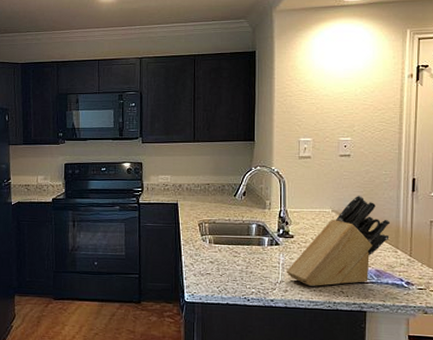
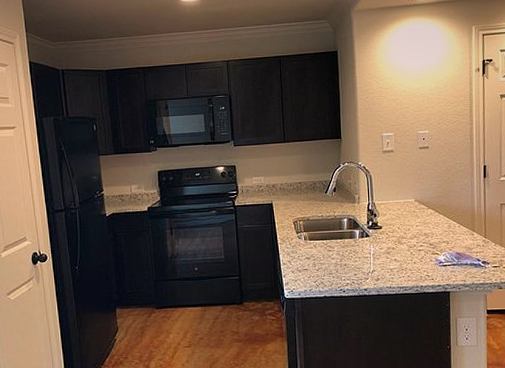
knife block: present [286,195,391,286] -> none [377,184,467,273]

